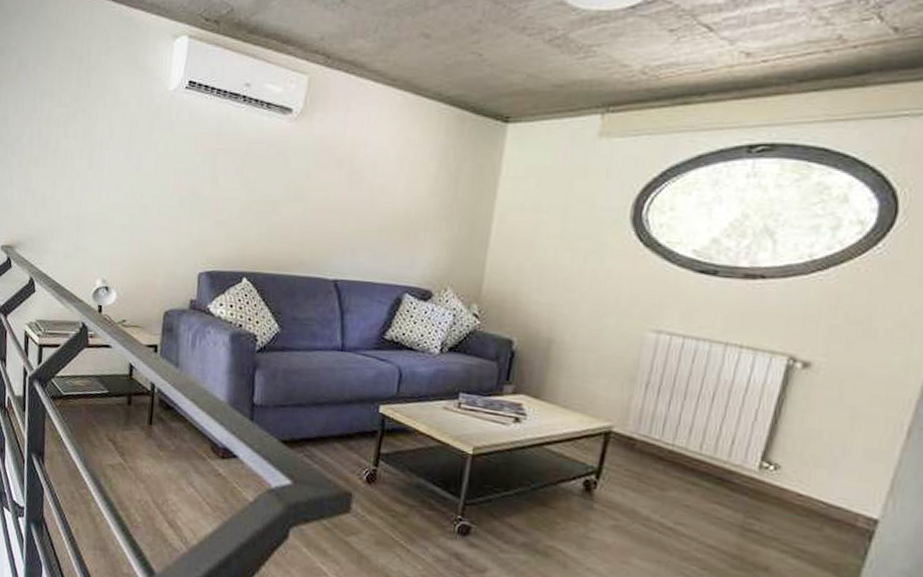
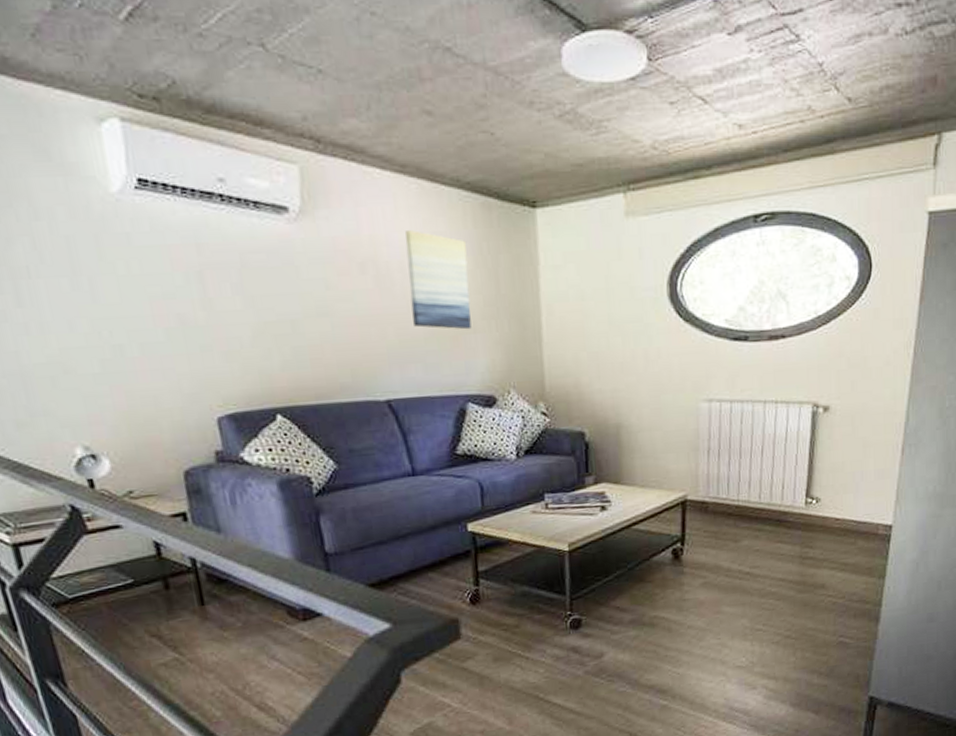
wall art: none [372,135,436,227] -> present [405,230,472,330]

